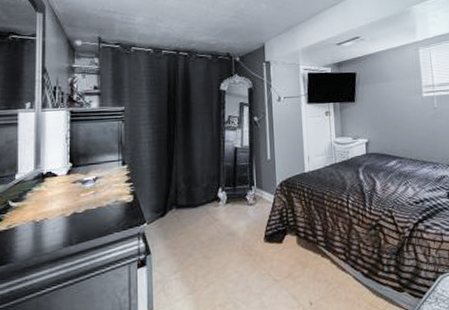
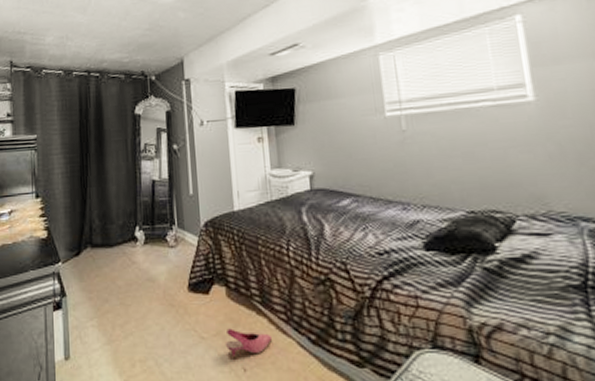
shoe: none [295,270,333,295] -> present [225,328,272,358]

